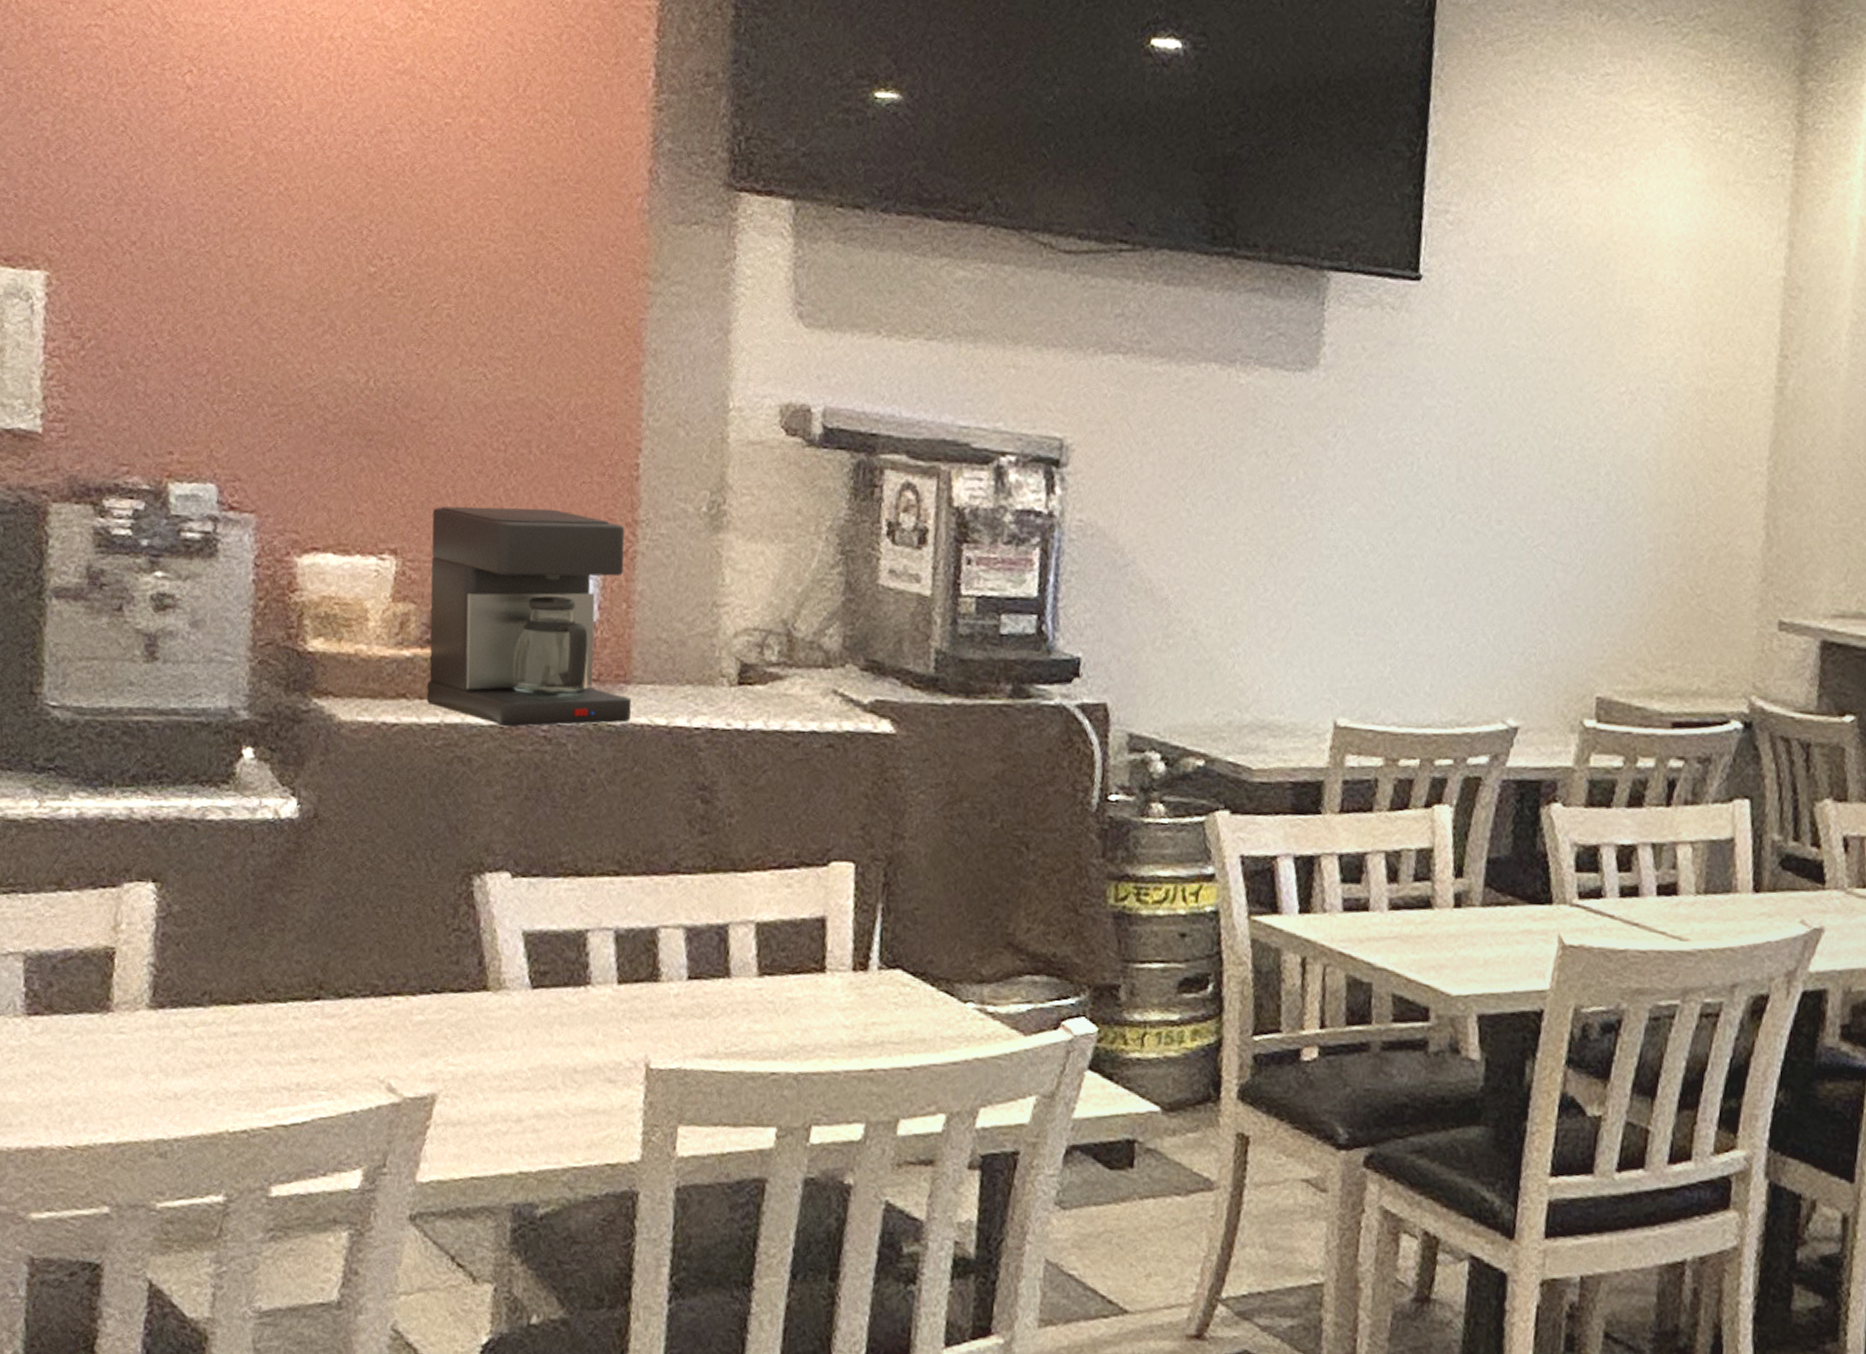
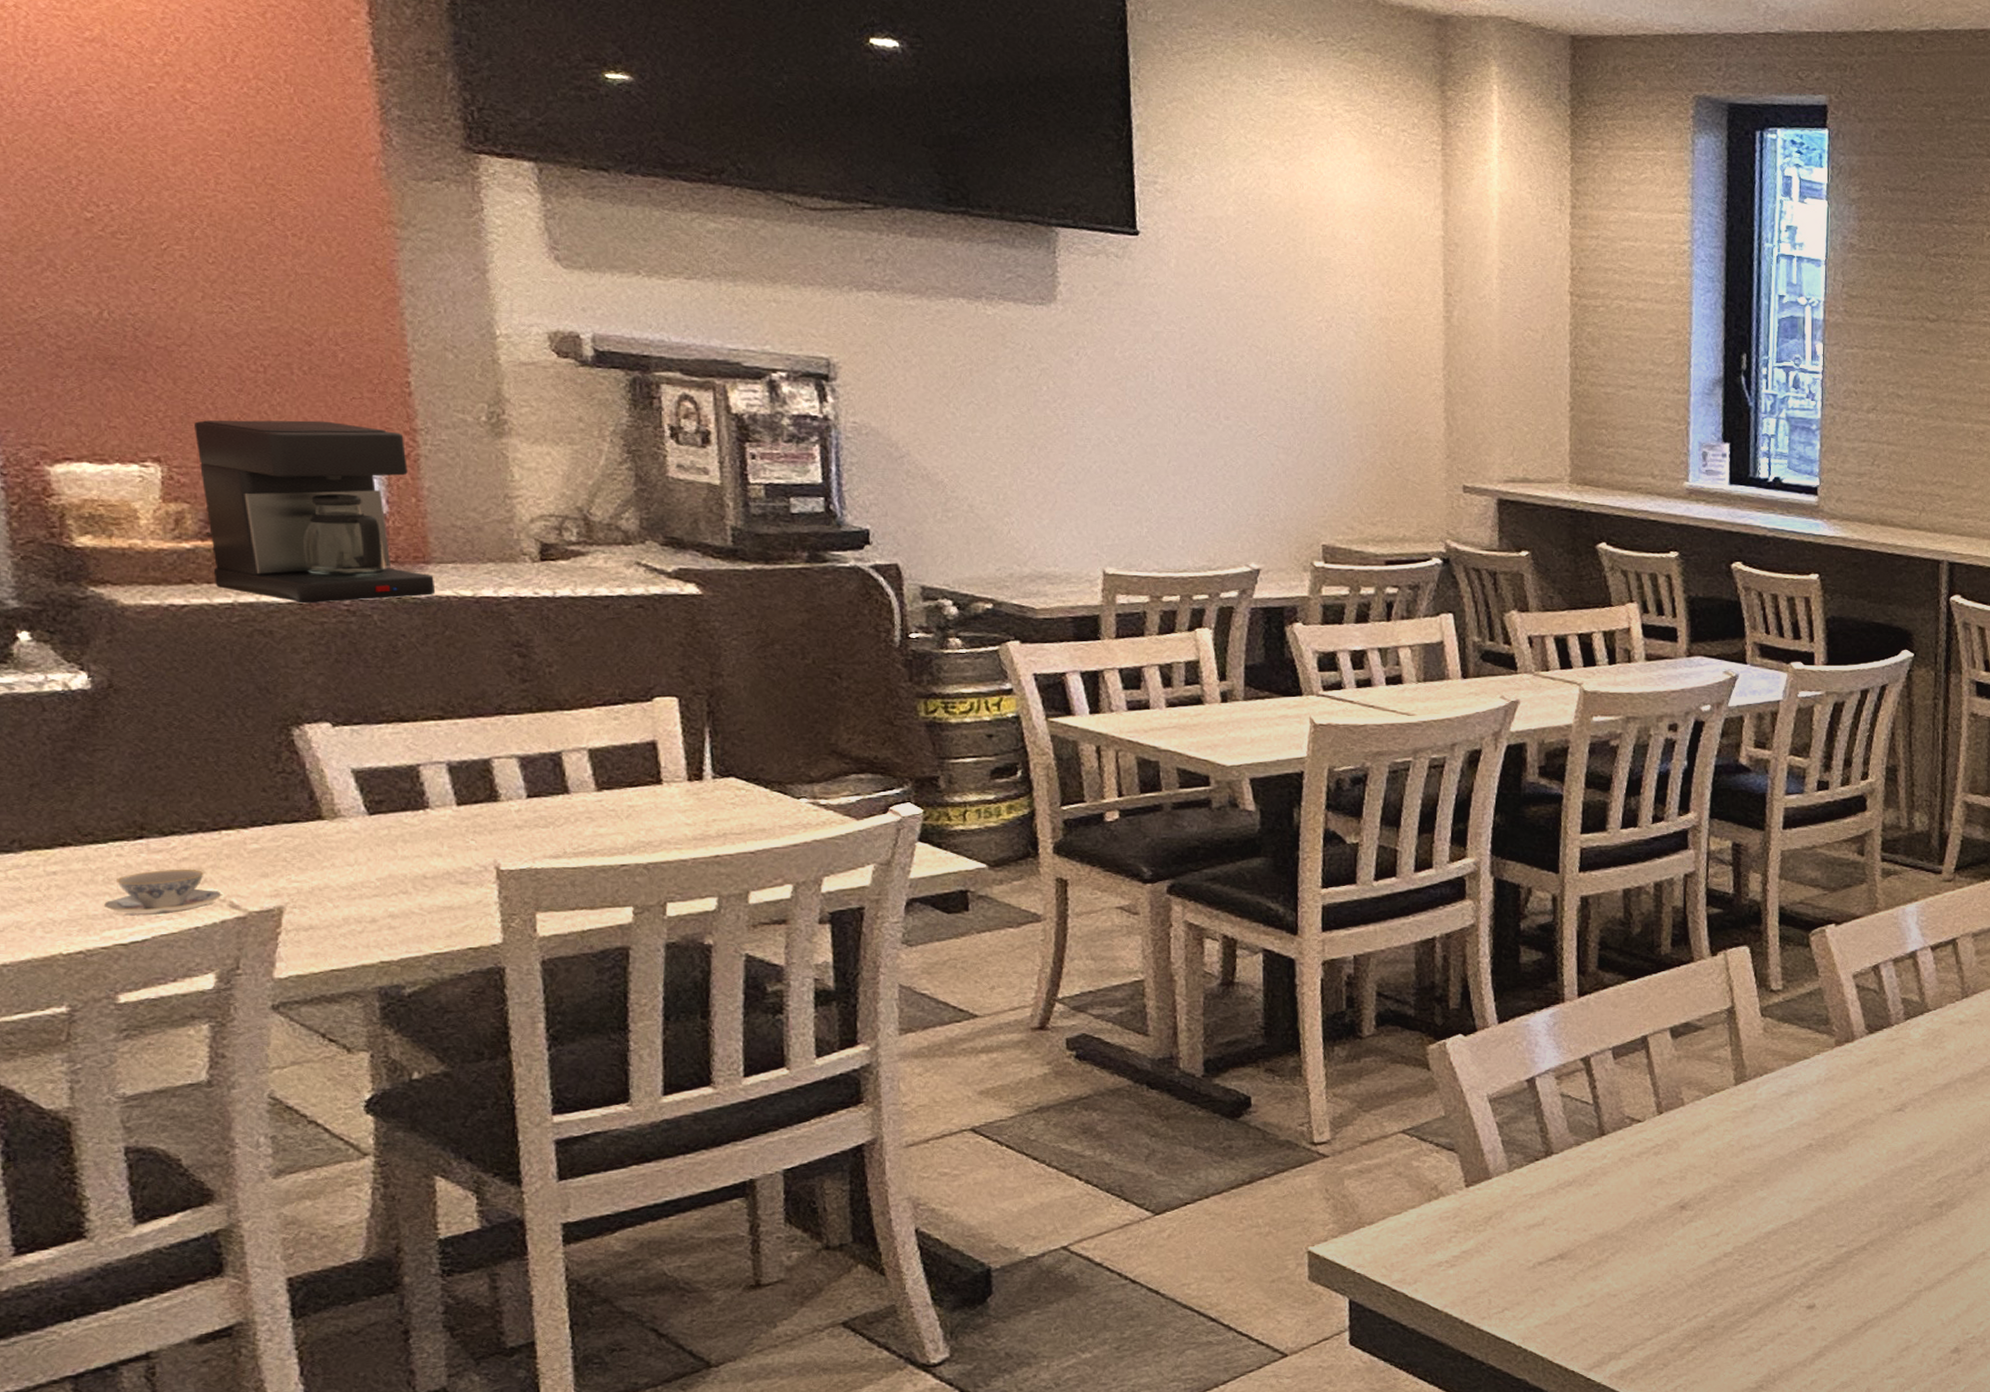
teacup: none [274,1039,382,1093] -> present [104,870,222,915]

